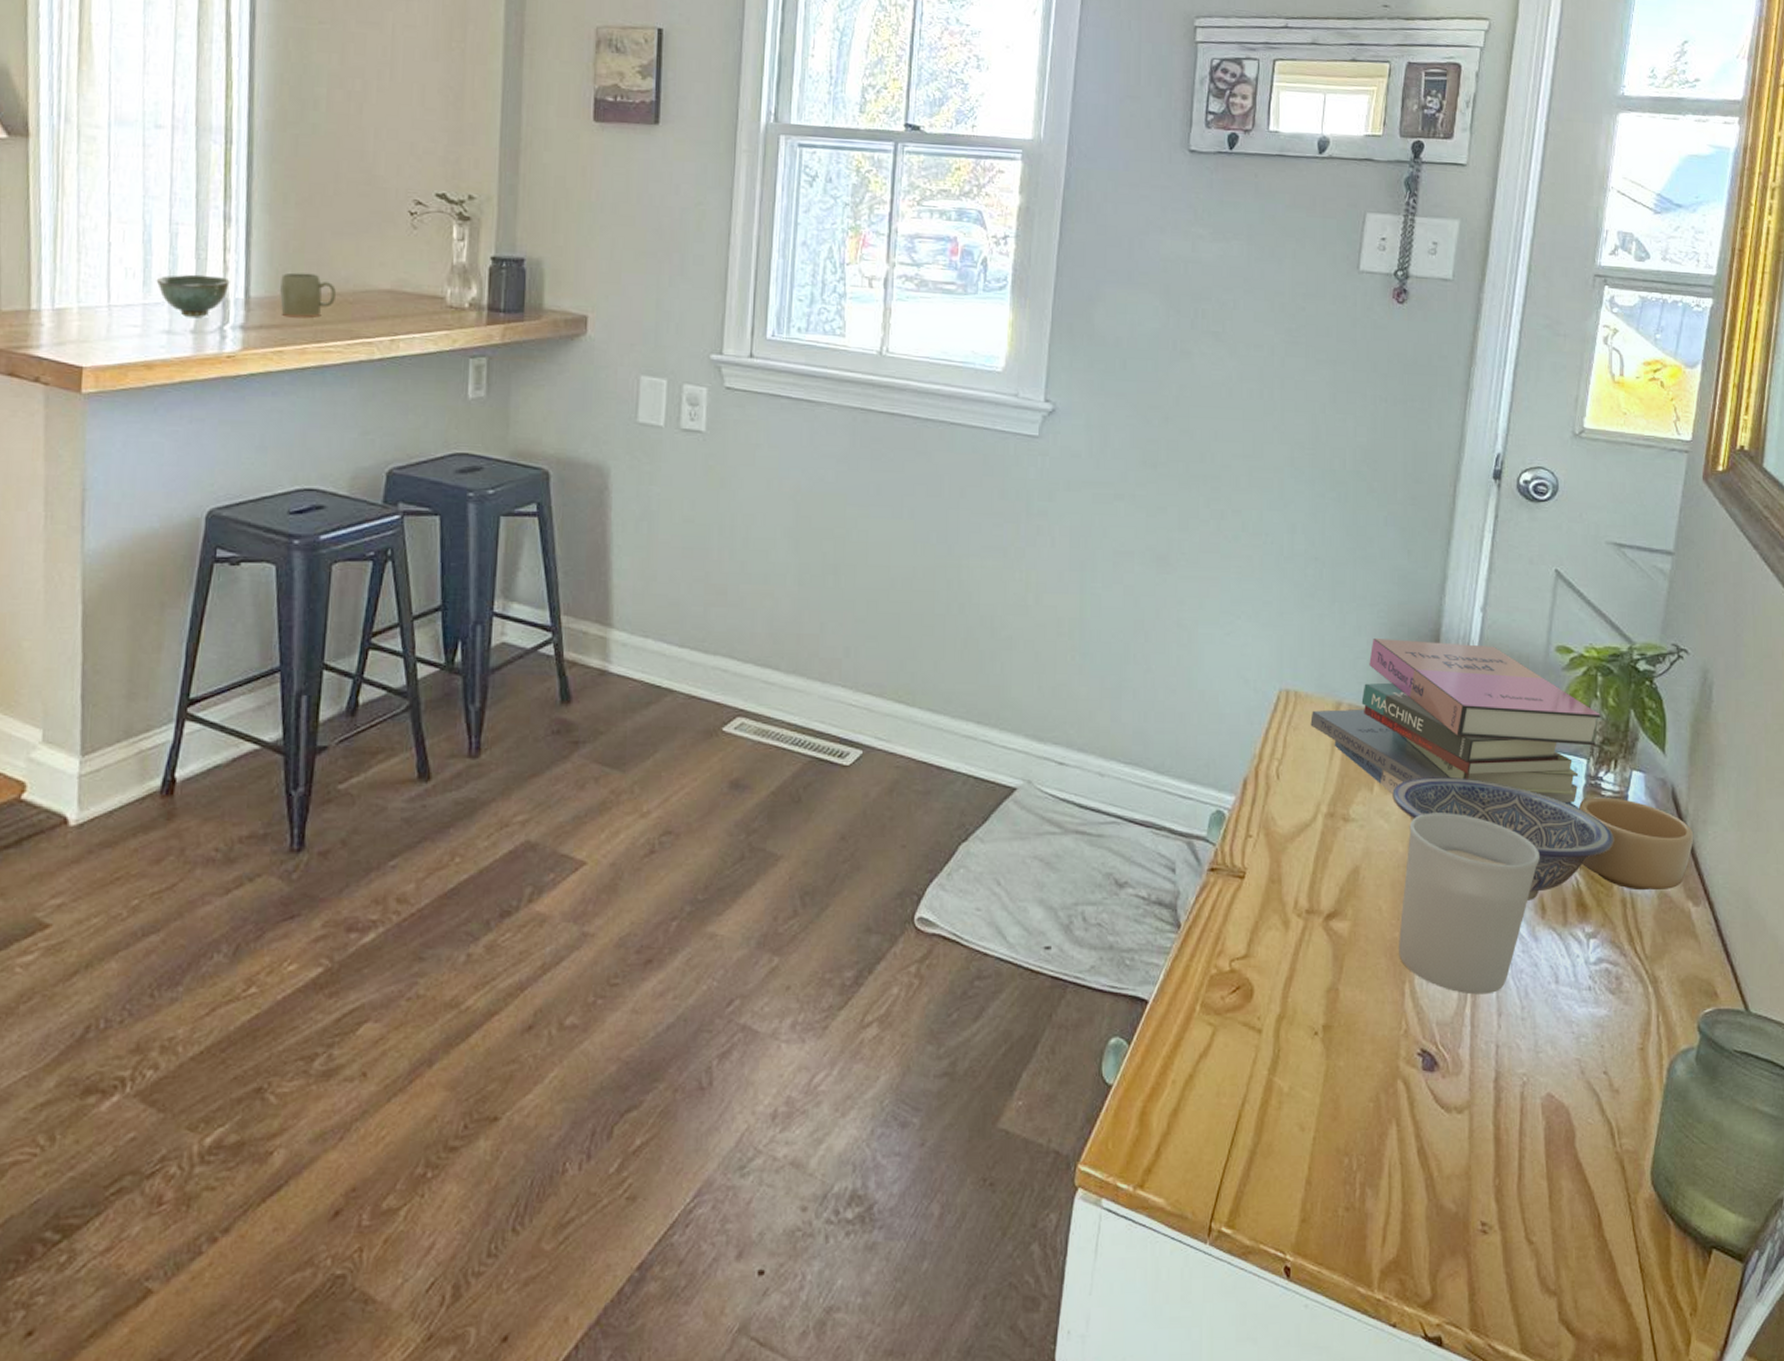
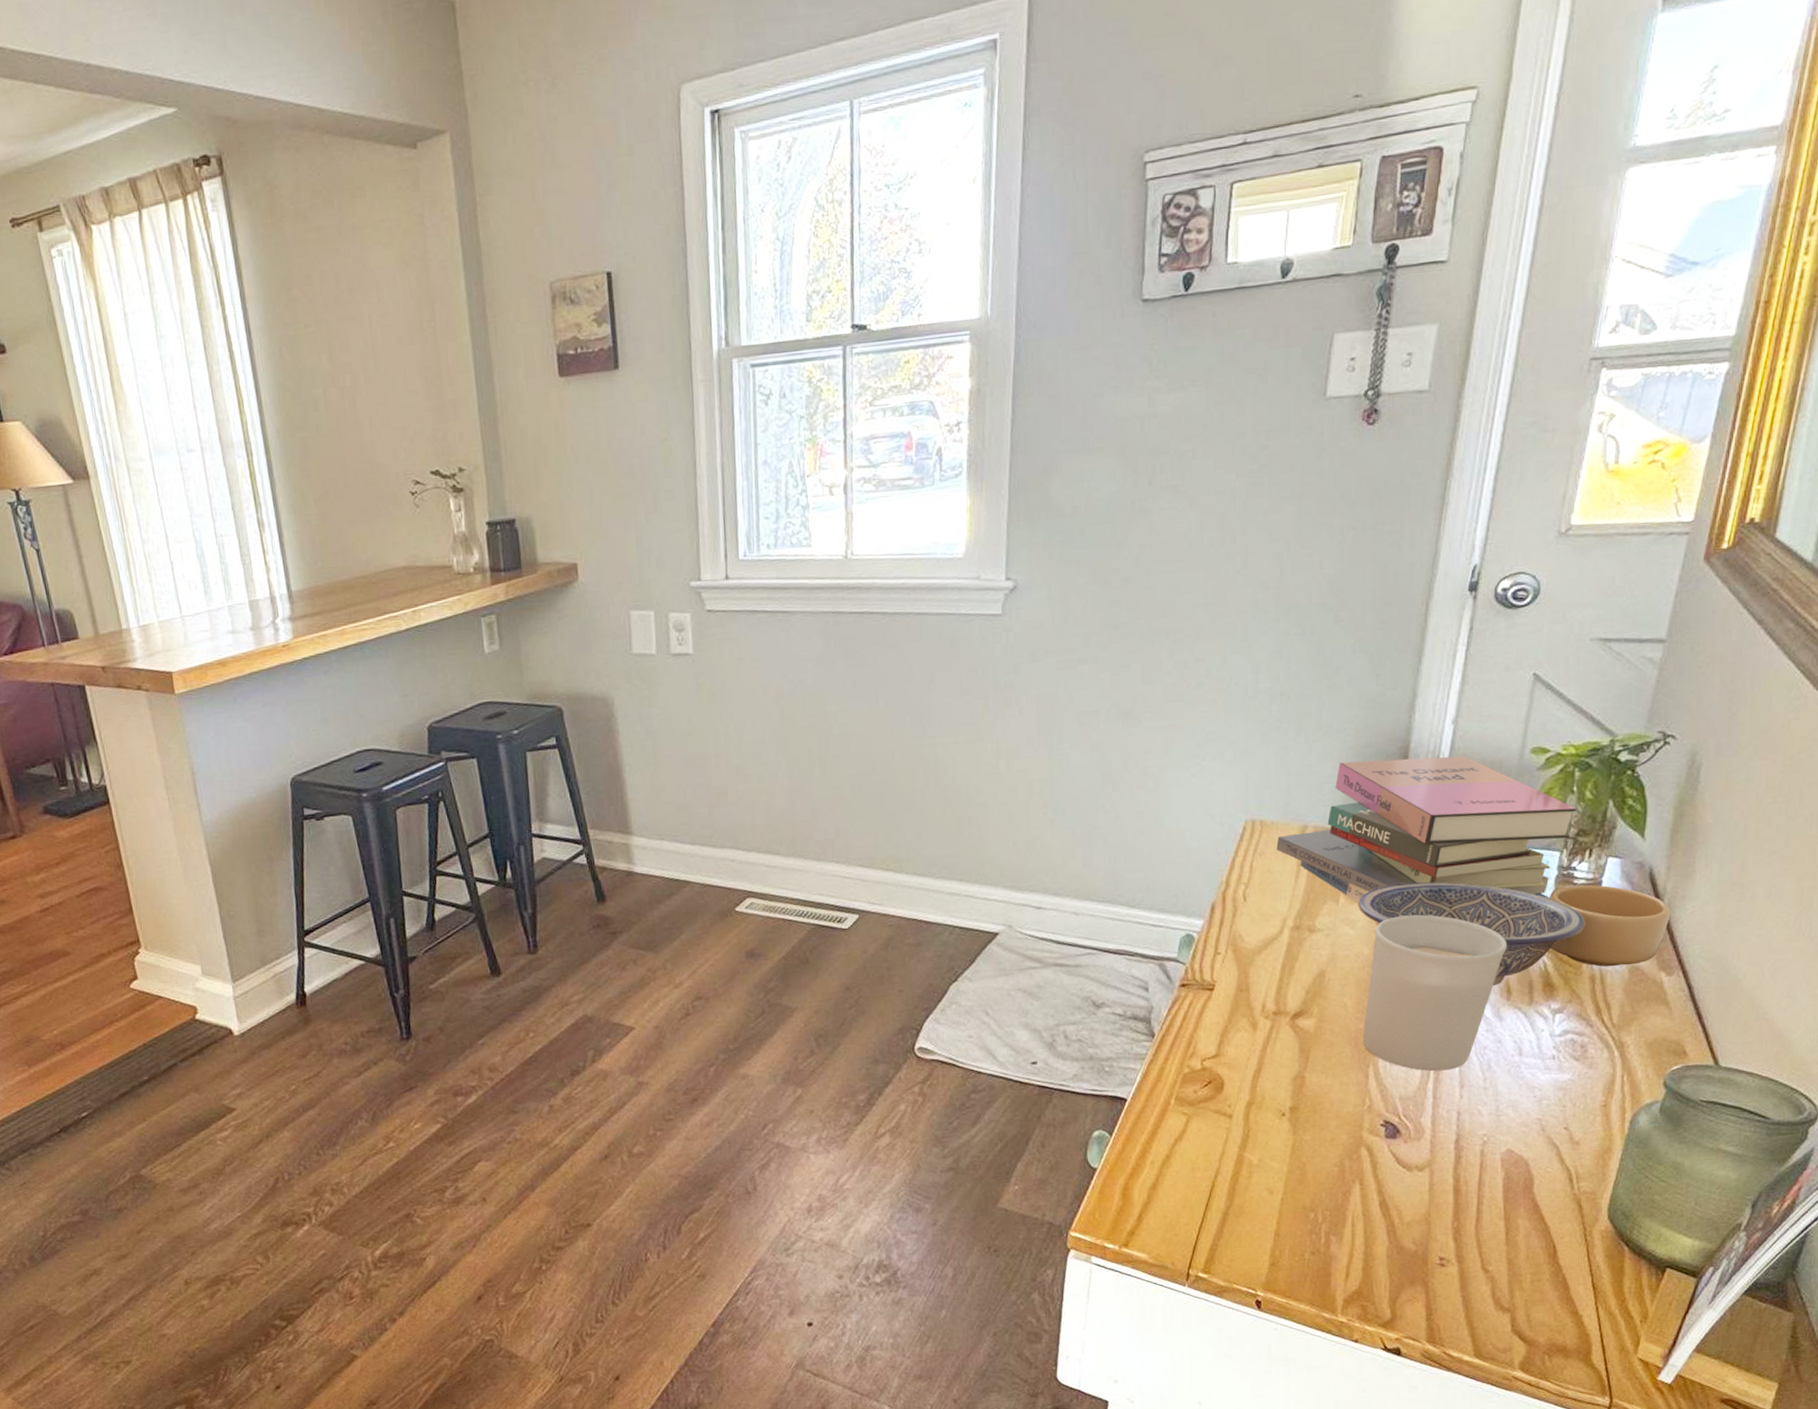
bowl: present [156,274,230,318] -> none [214,577,274,617]
mug: present [279,272,336,318] -> none [314,562,361,604]

